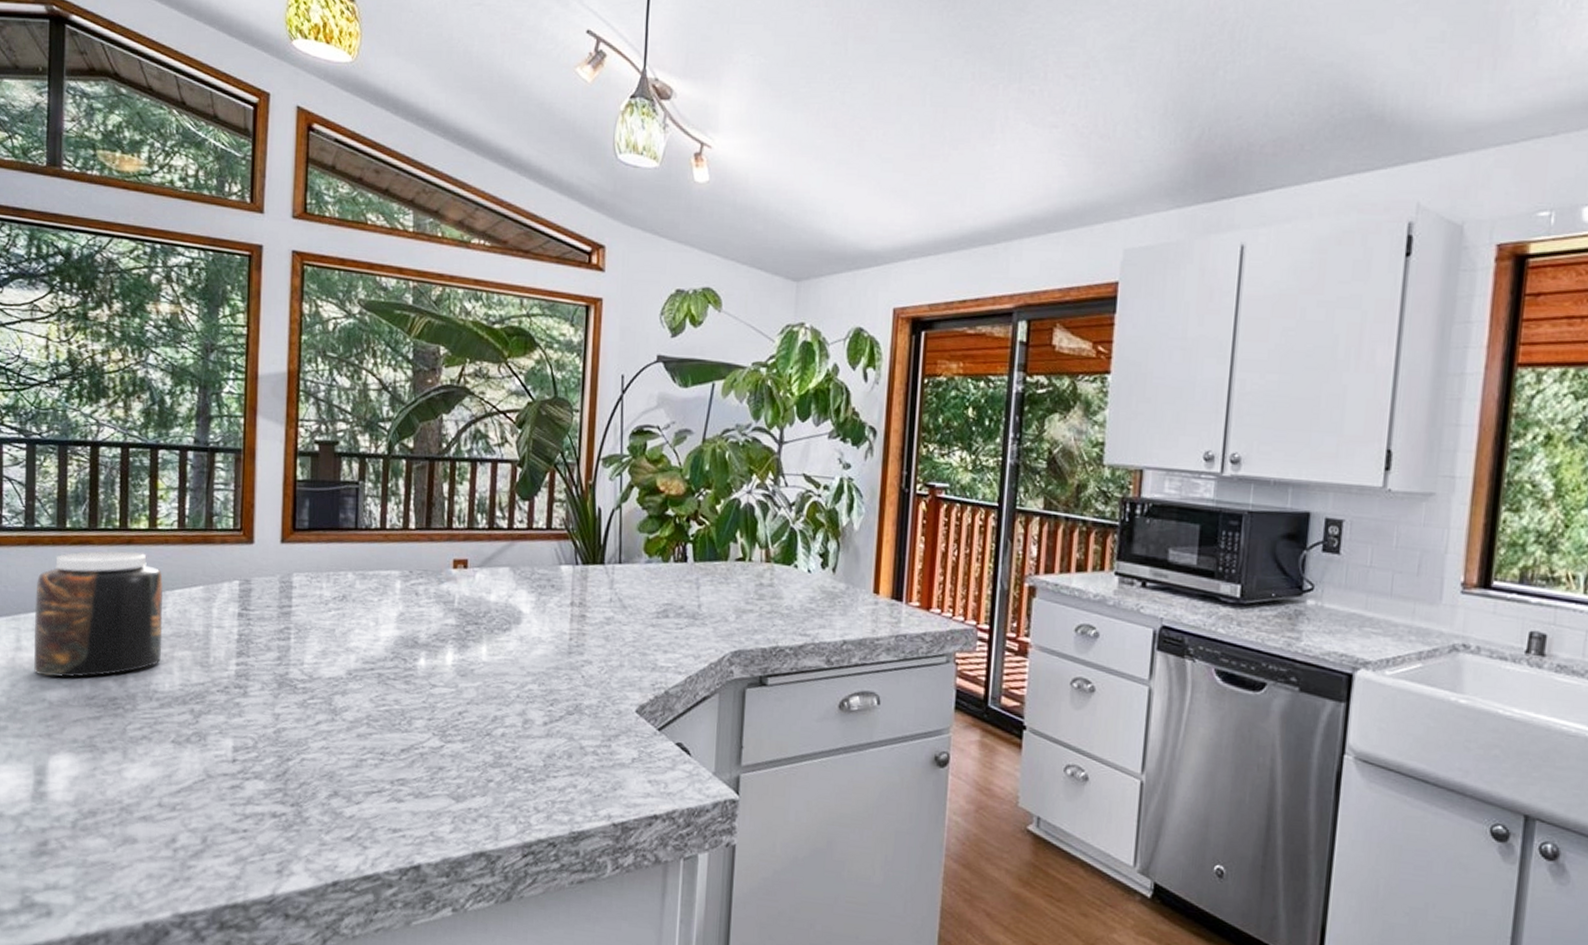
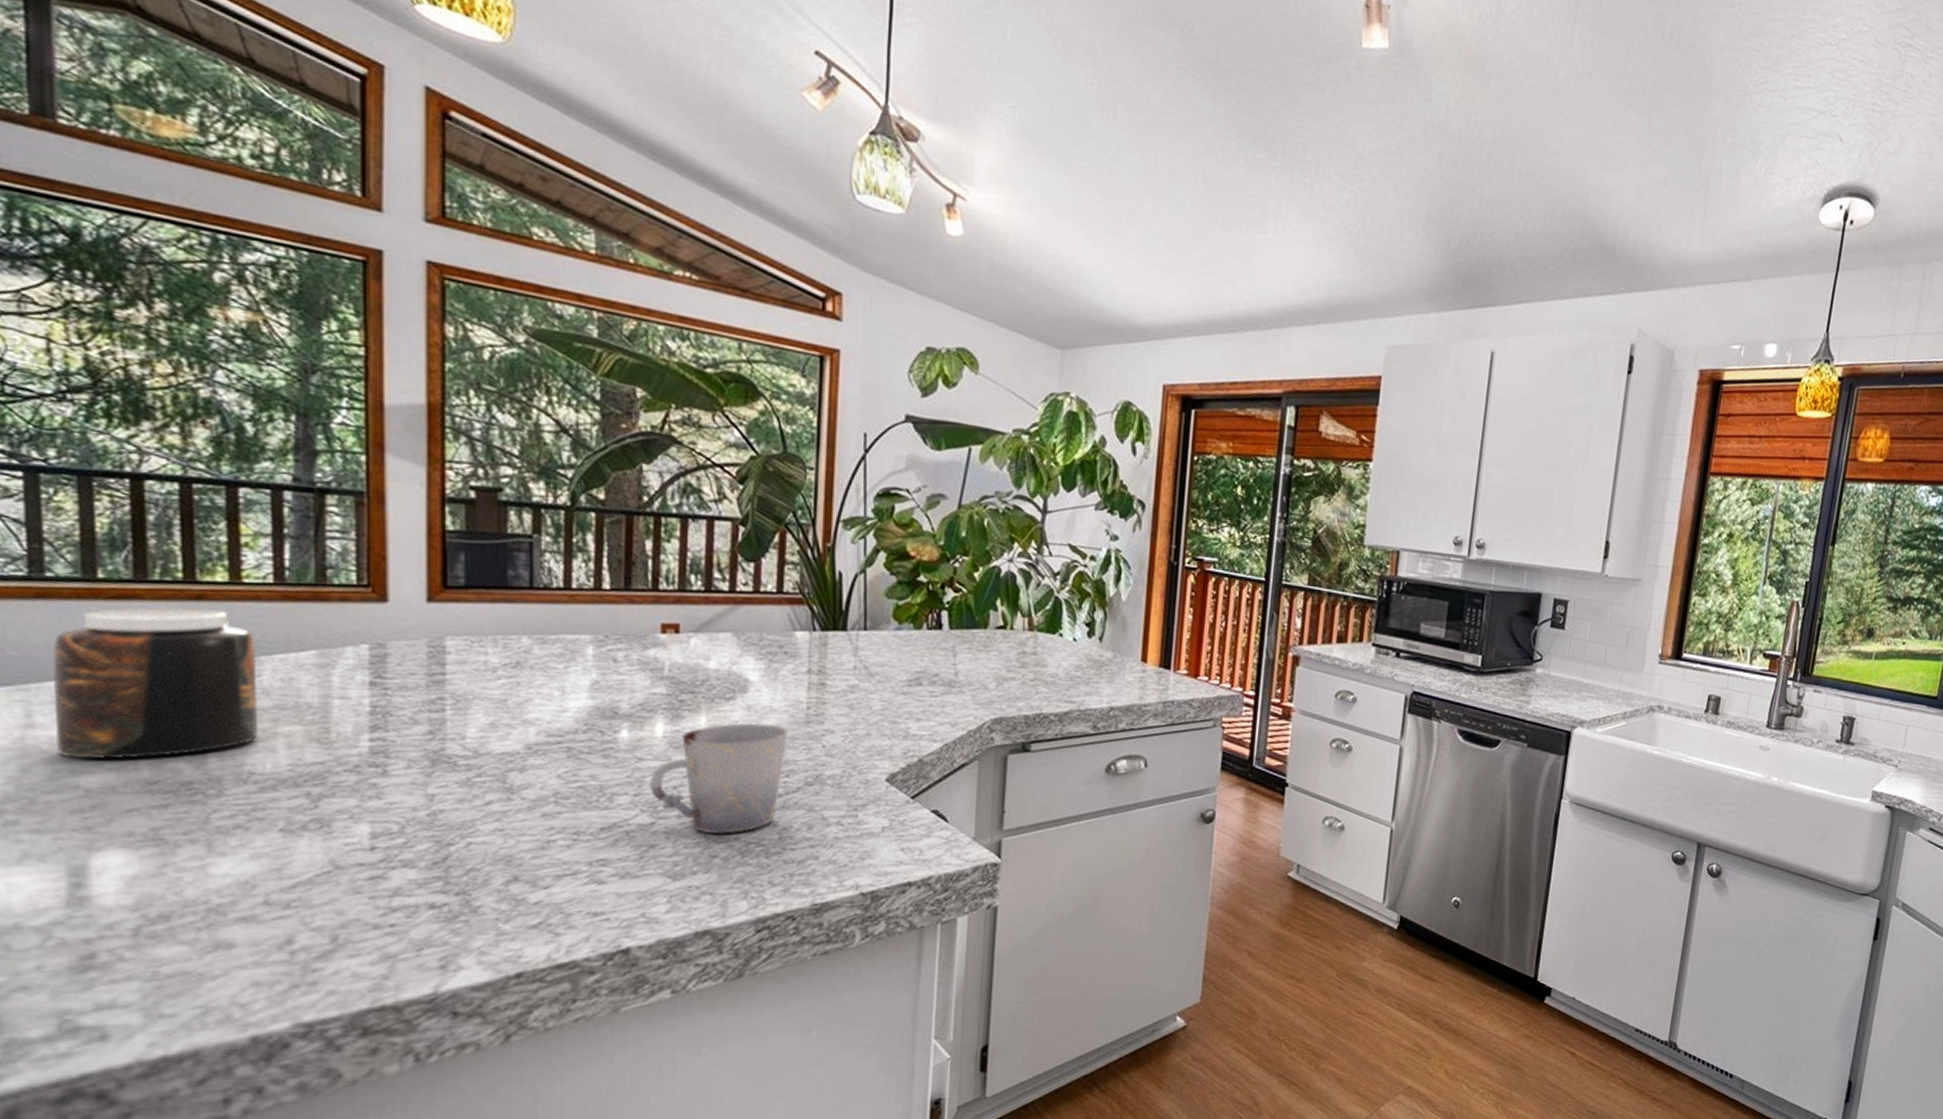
cup: none [440,653,554,760] -> present [649,723,788,835]

